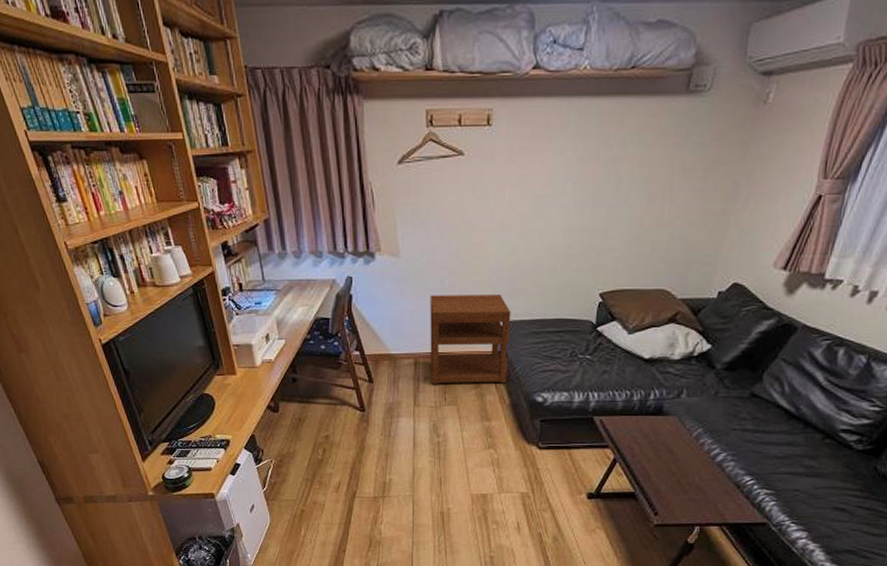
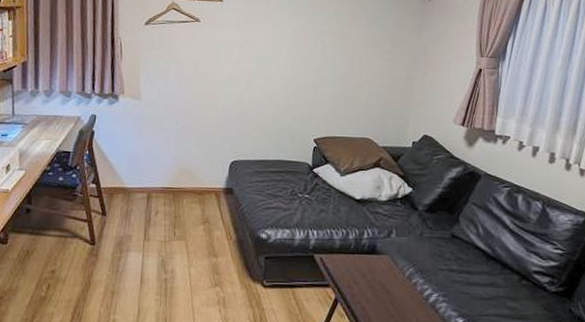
nightstand: present [430,295,511,384] -> none [162,134,238,220]

